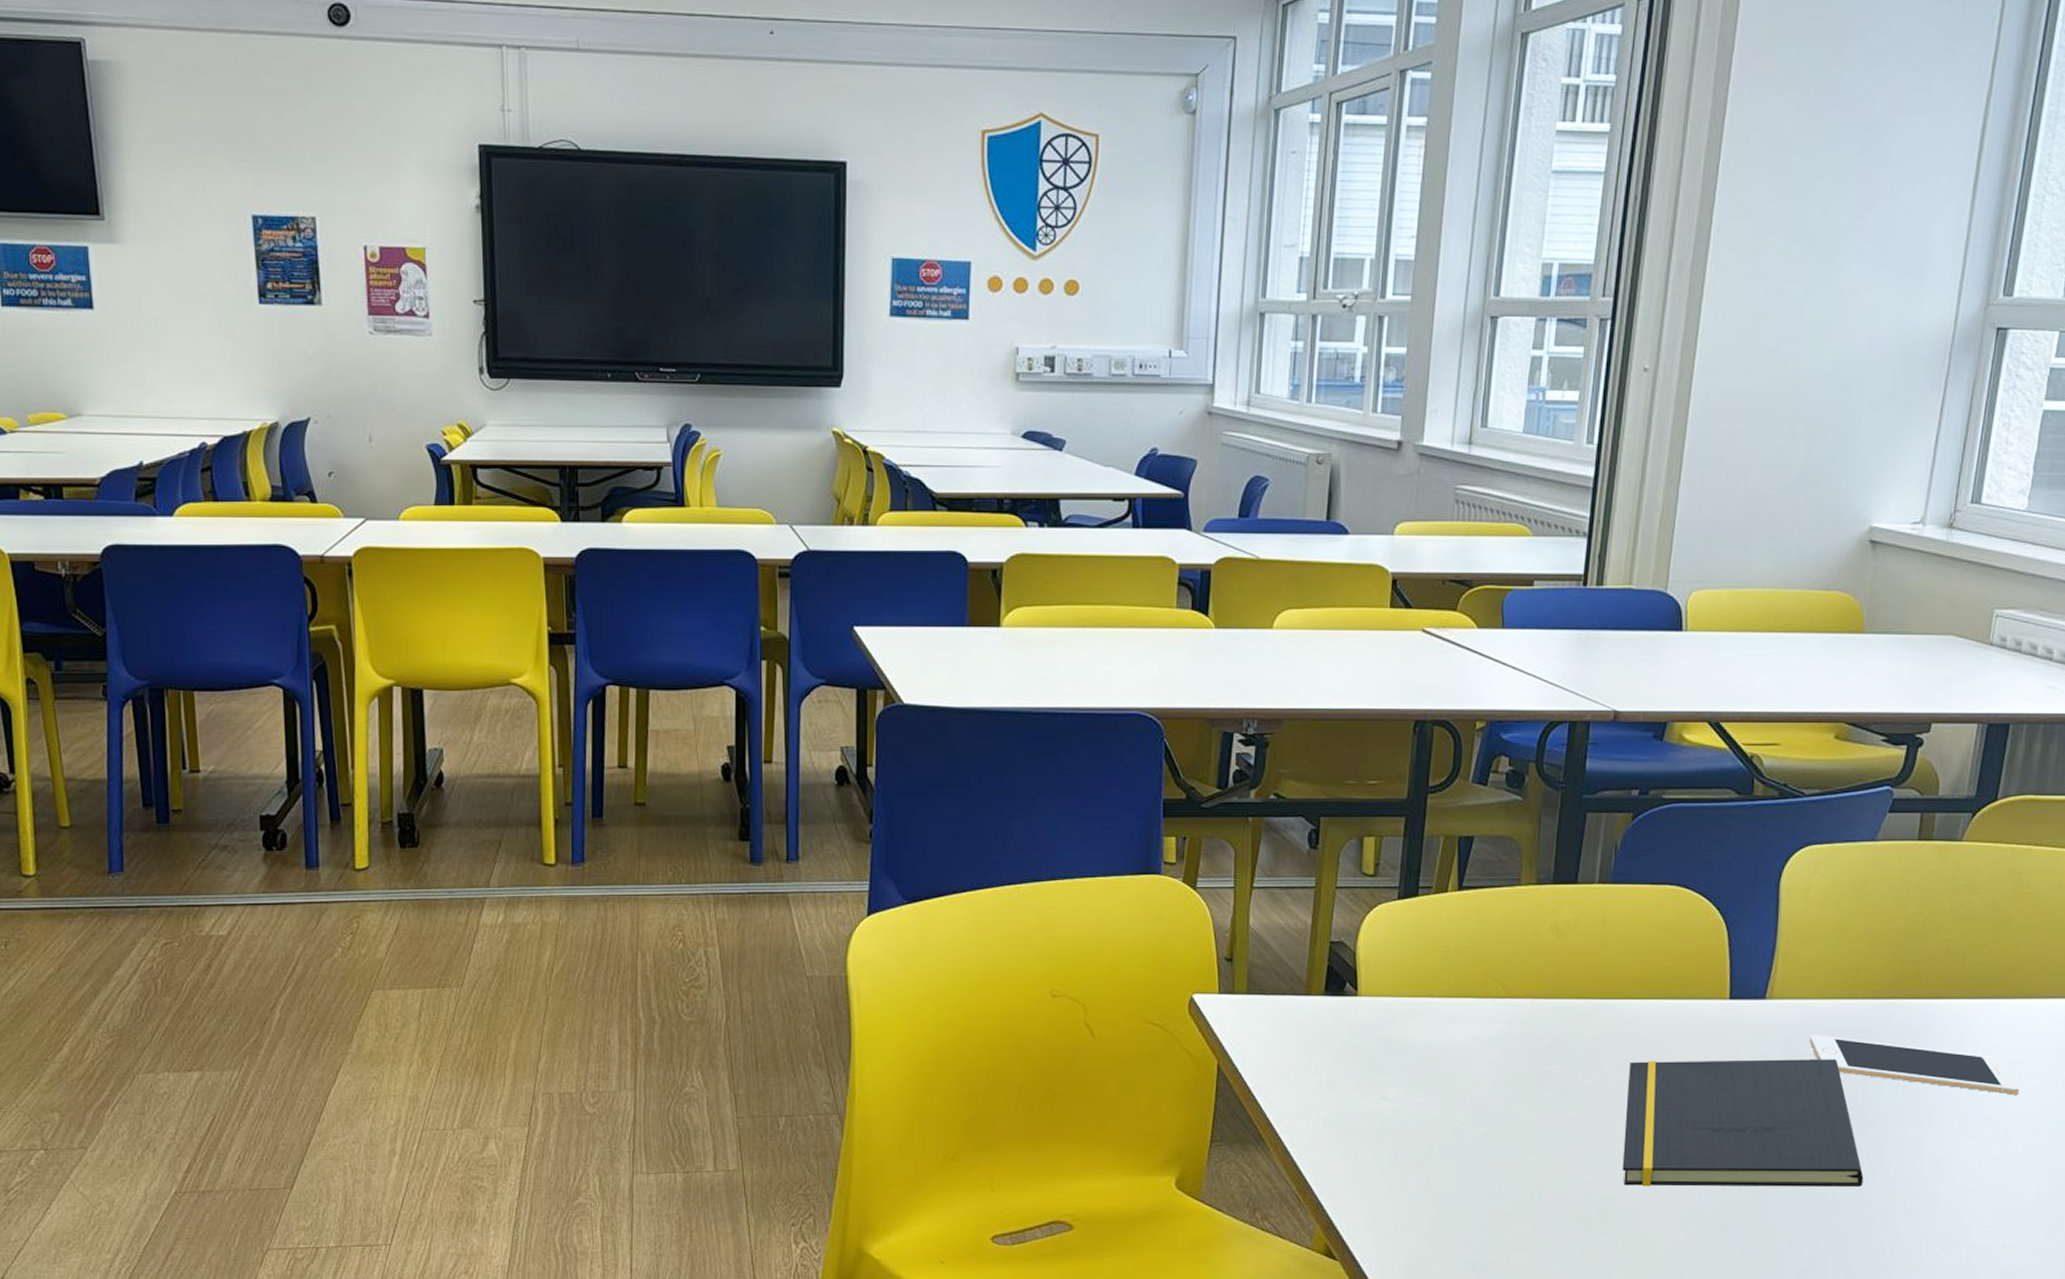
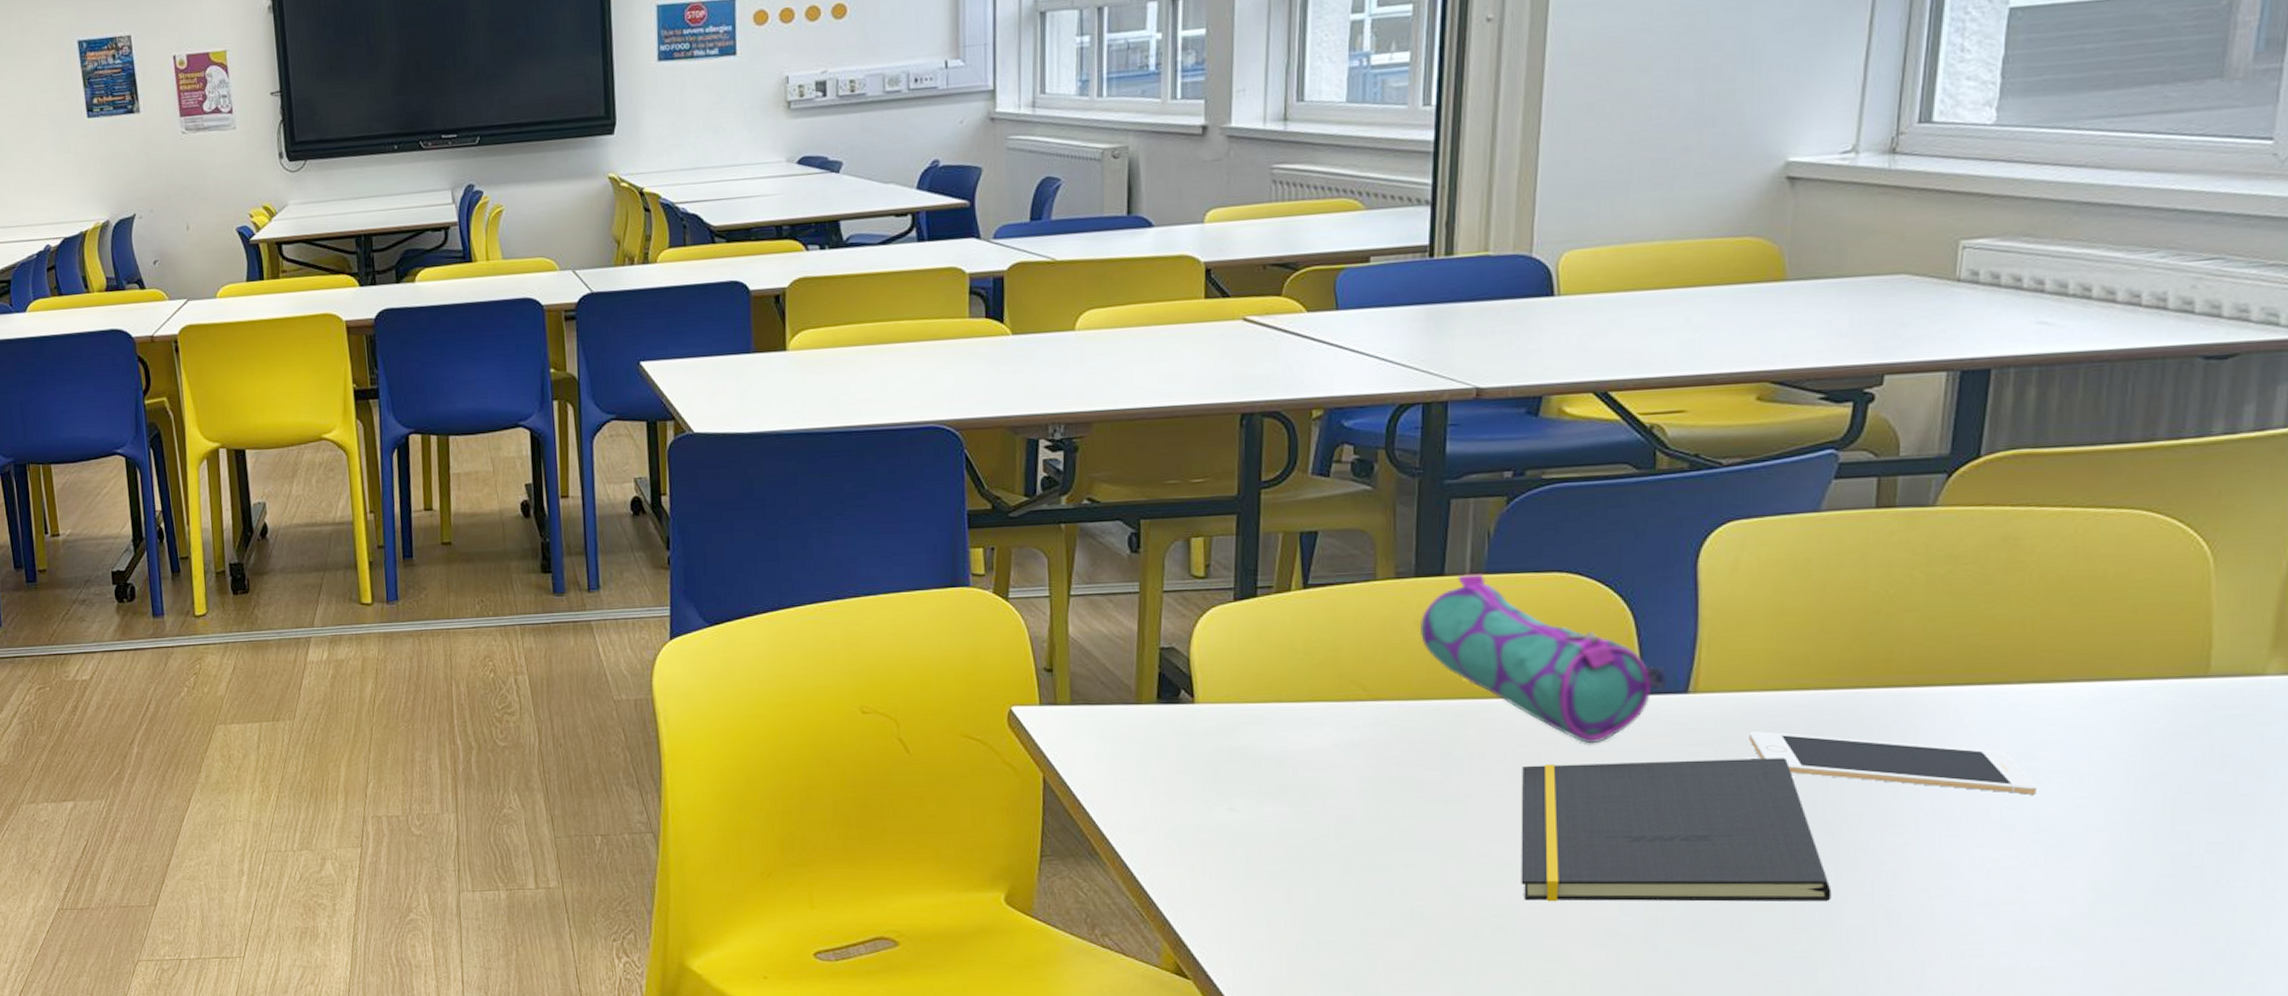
pencil case: none [1554,883,1750,1043] -> present [1420,574,1667,744]

